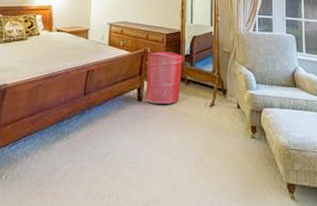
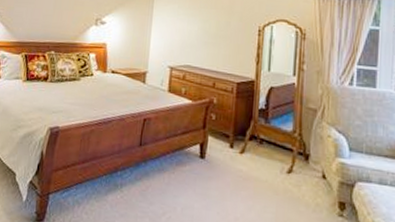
laundry hamper: present [145,51,184,104] -> none [208,102,257,165]

